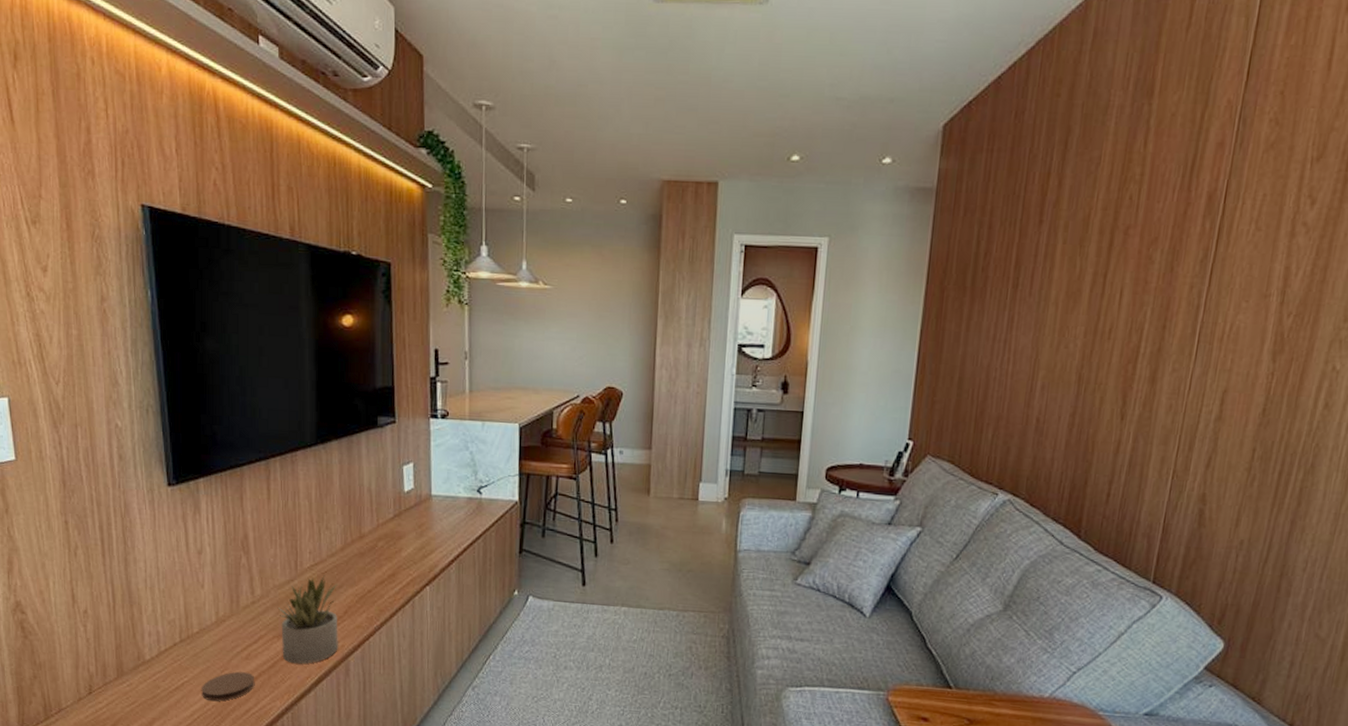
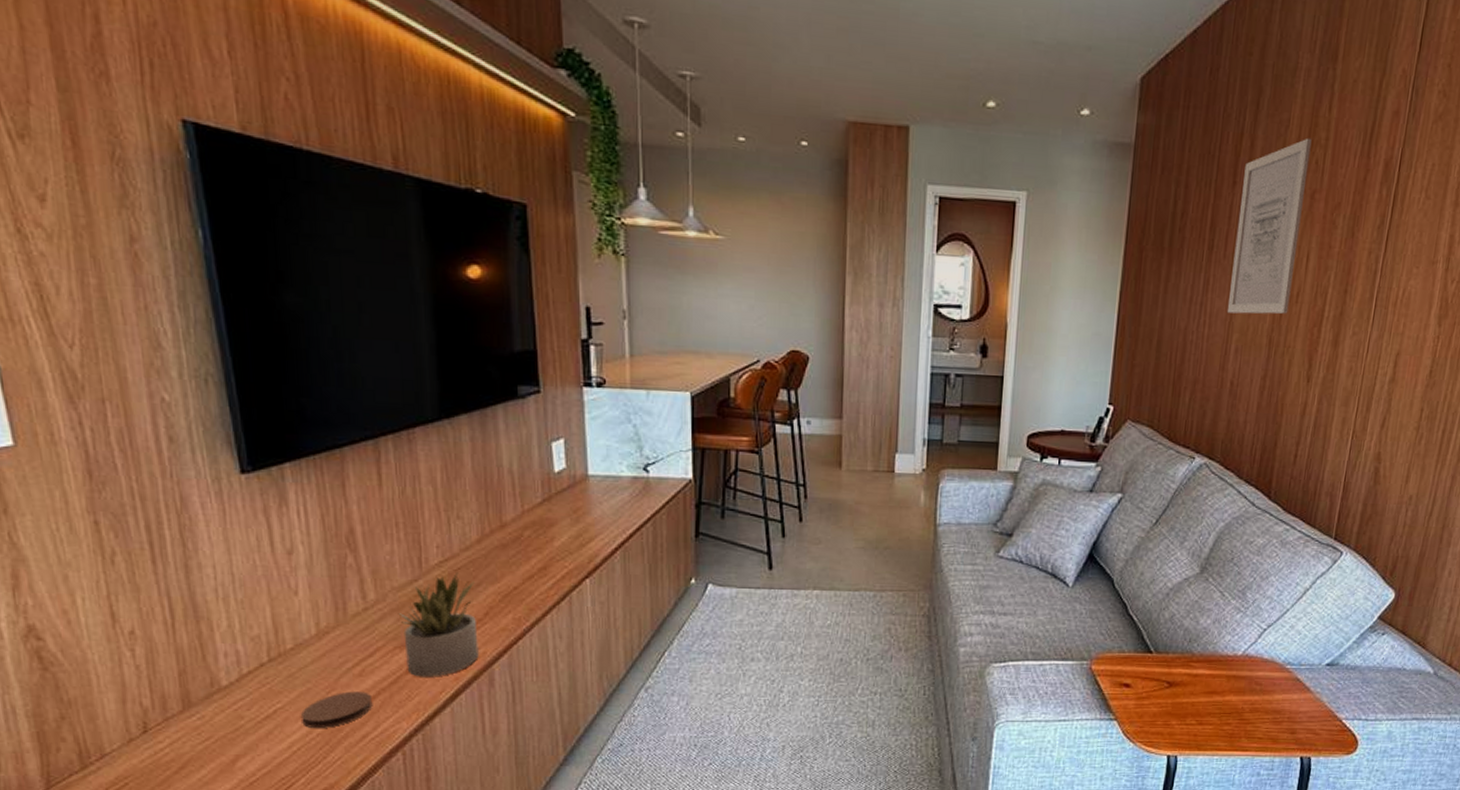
wall art: none [1032,174,1125,351] -> present [1227,138,1312,314]

